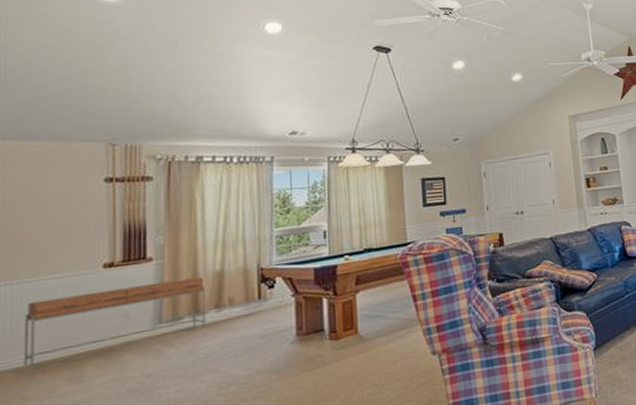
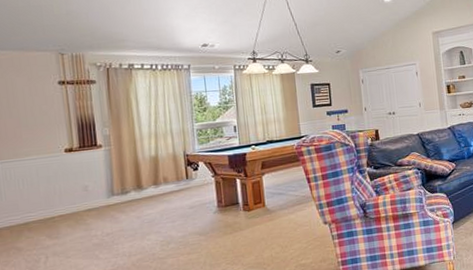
console table: present [23,277,206,369] -> none [11,160,147,227]

